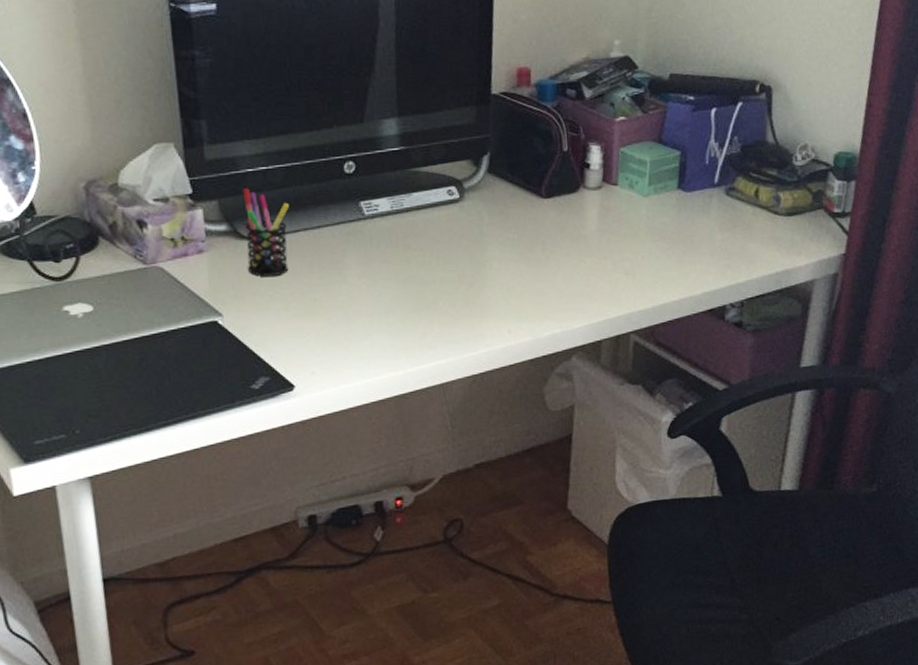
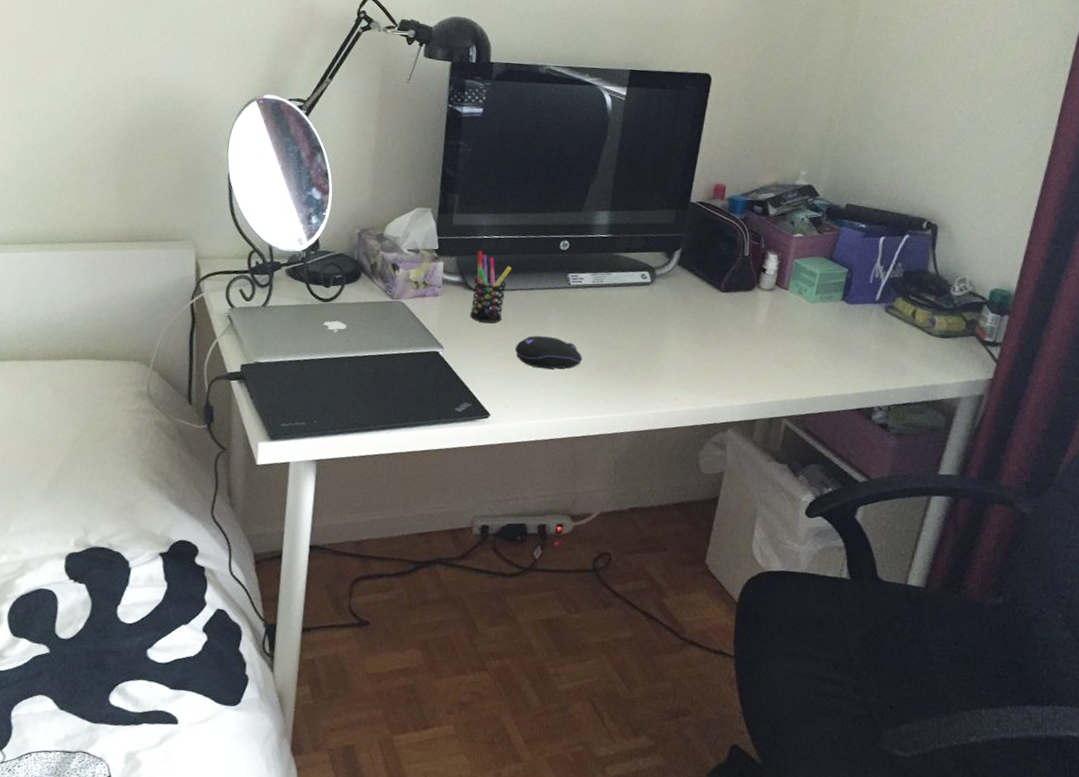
computer mouse: none [310,281,393,322] -> present [514,335,582,369]

